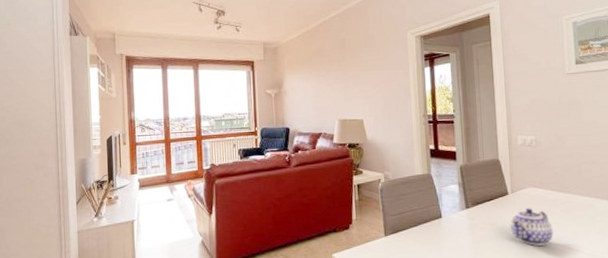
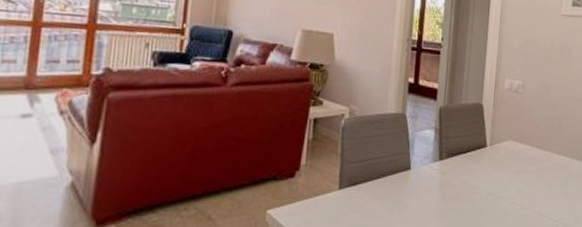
teapot: present [510,208,553,246] -> none [483,164,526,209]

